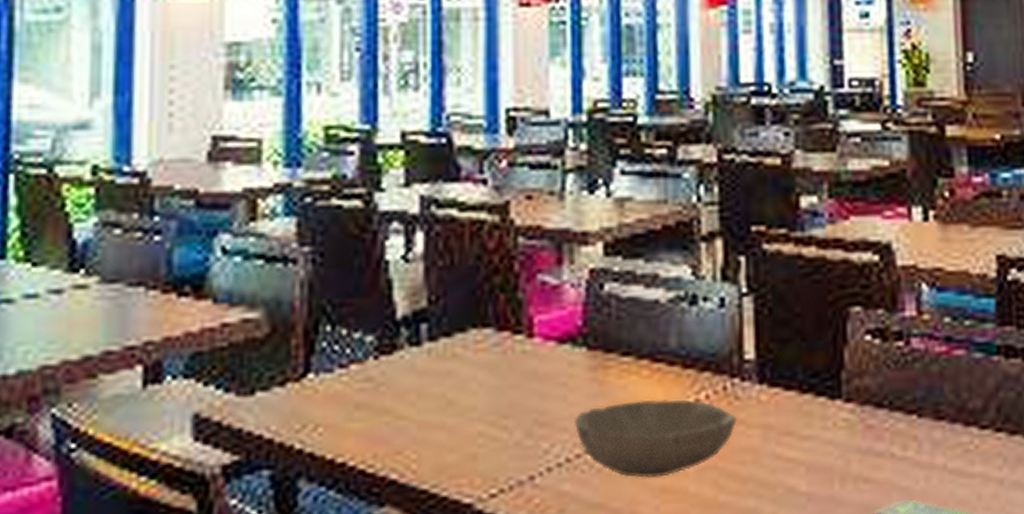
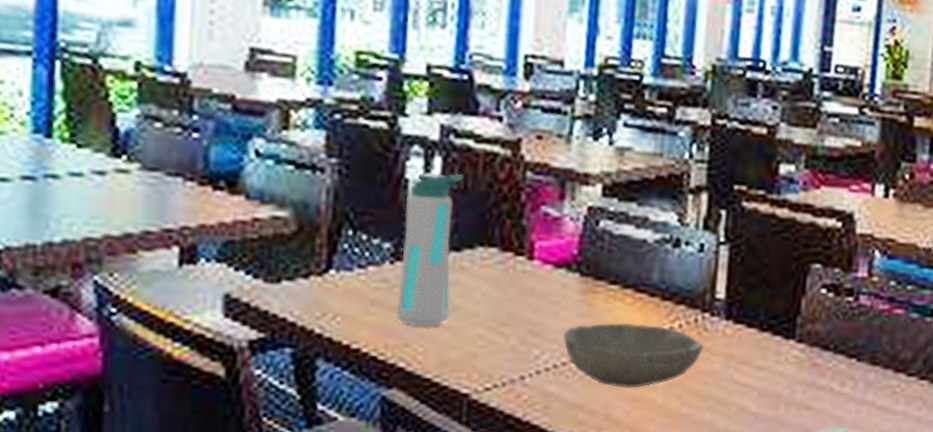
water bottle: none [384,249,450,429] -> present [396,173,464,326]

